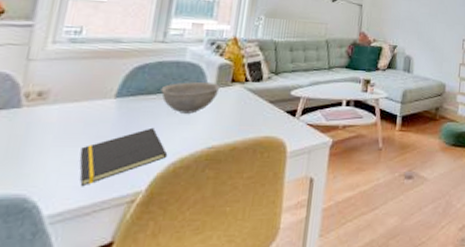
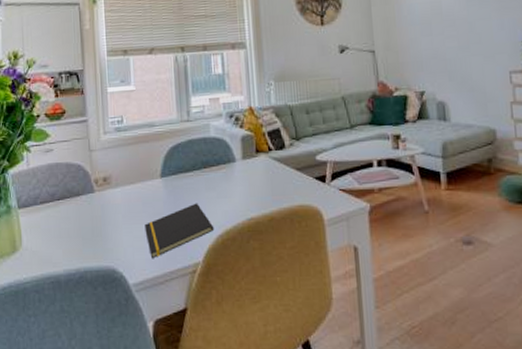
bowl: present [160,82,220,114] -> none [195,155,247,188]

